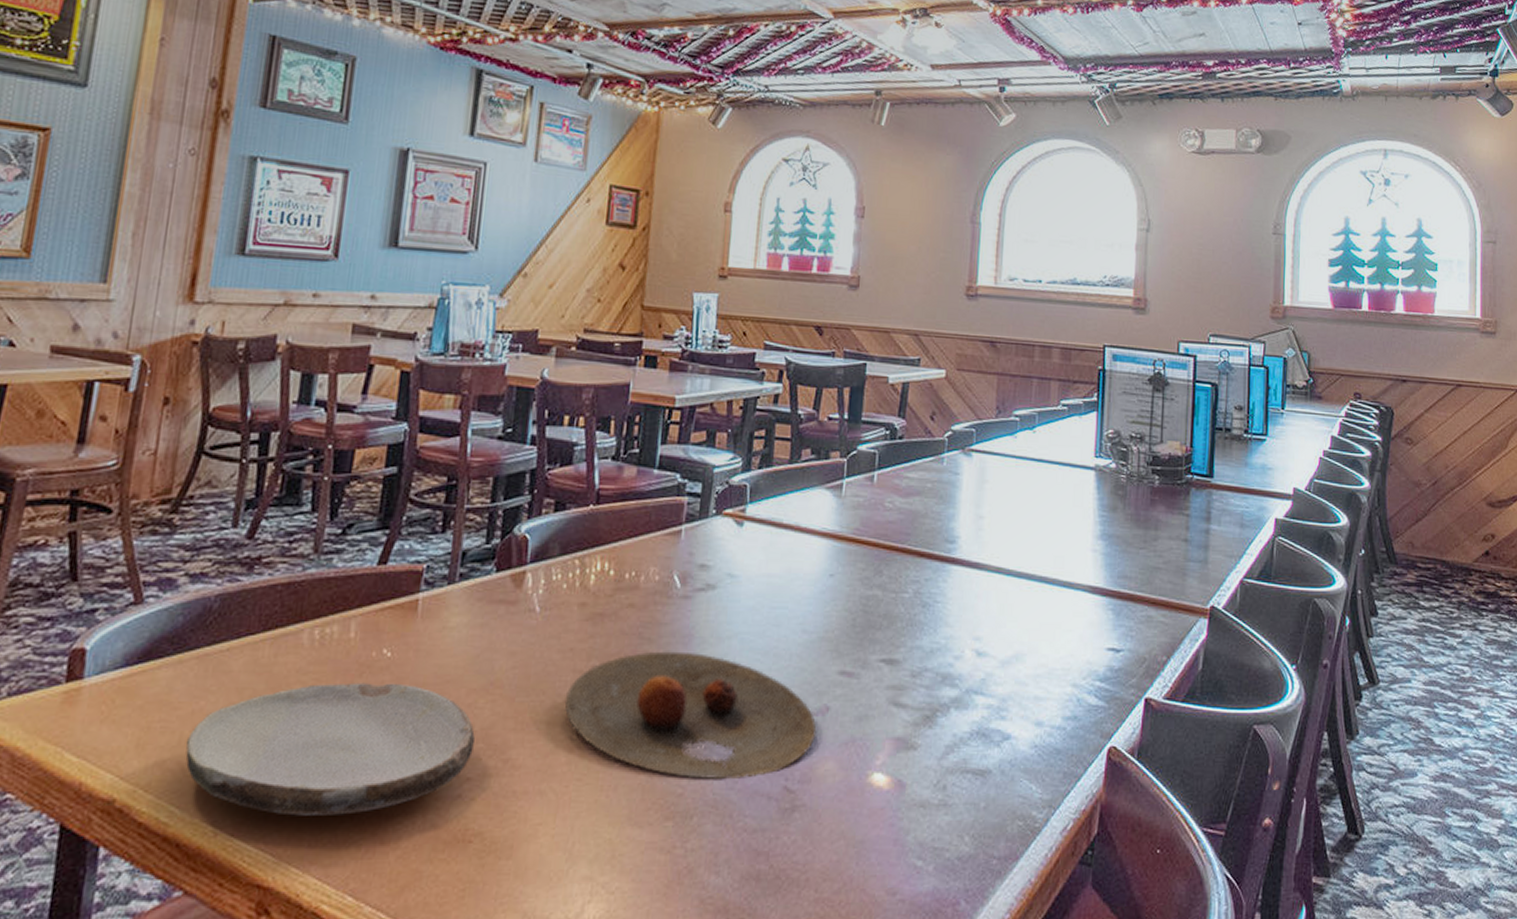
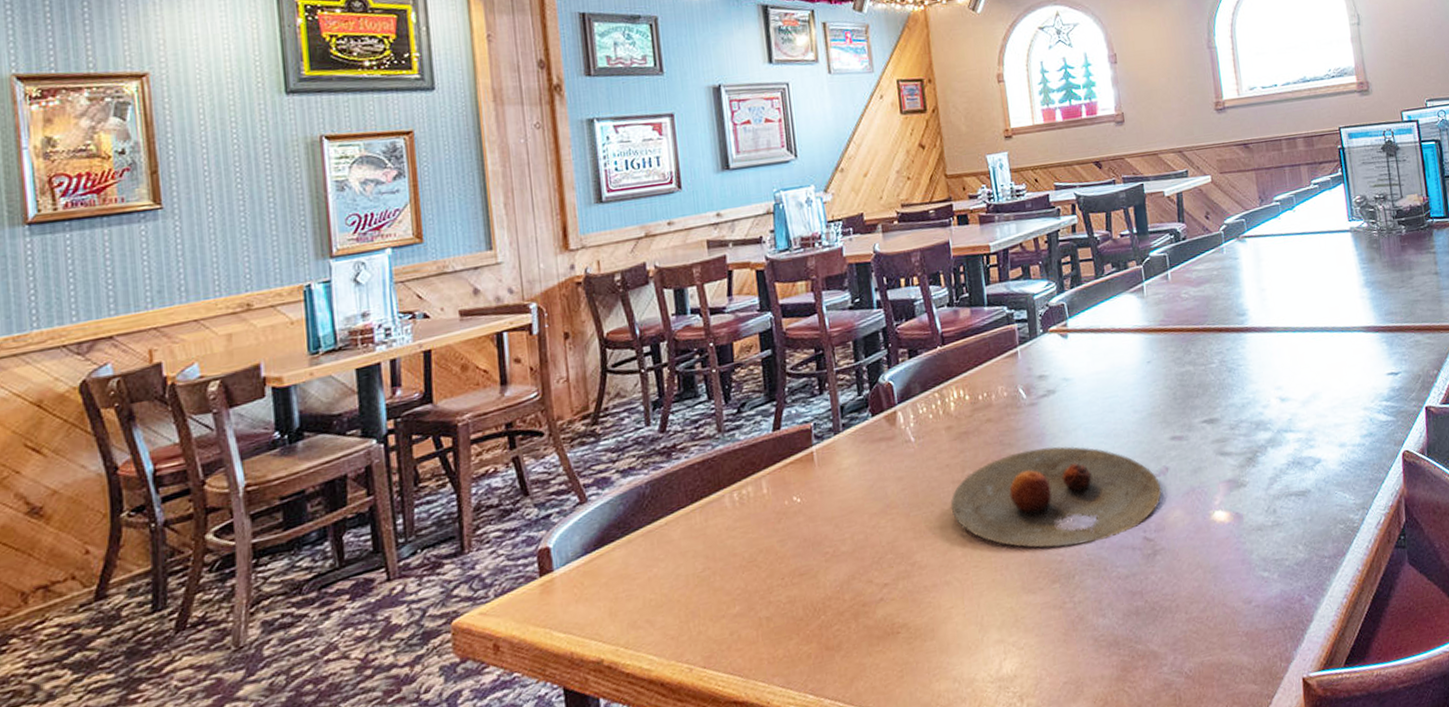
plate: present [185,682,475,816] -> none [650,520,885,645]

